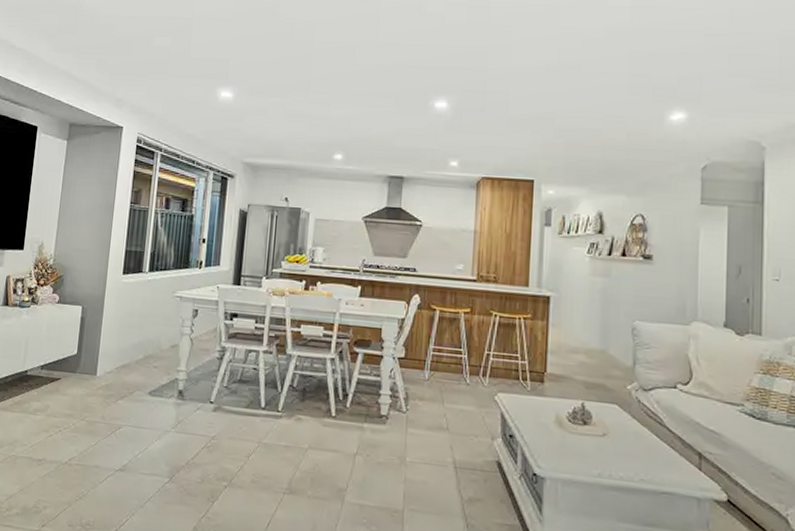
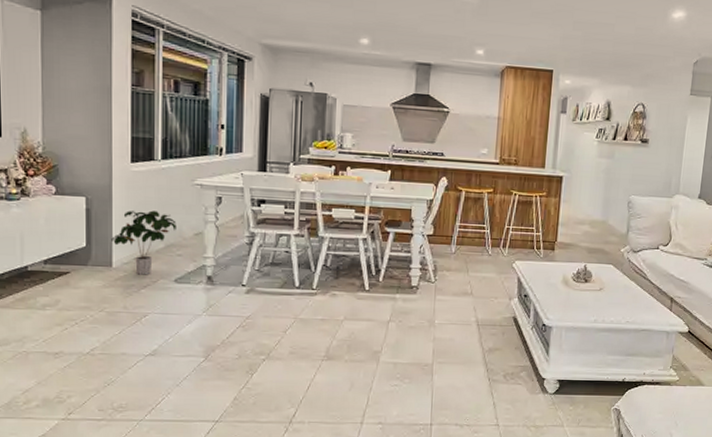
potted plant: none [98,320,156,386] -> present [111,210,176,275]

